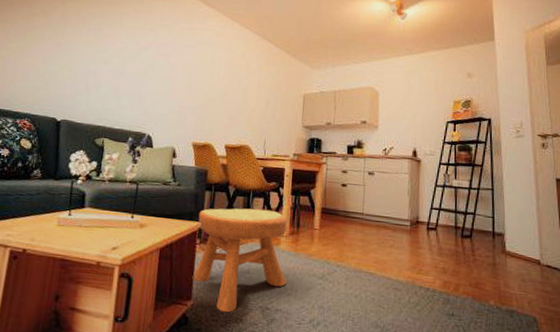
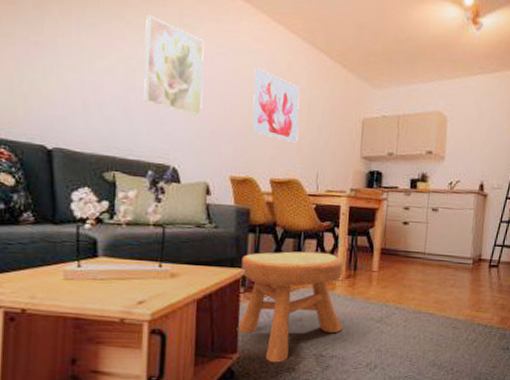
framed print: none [129,20,178,95] -> present [143,14,205,117]
wall art: none [212,56,251,116] -> present [252,67,300,144]

